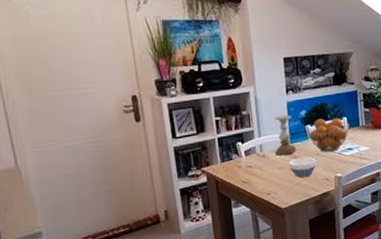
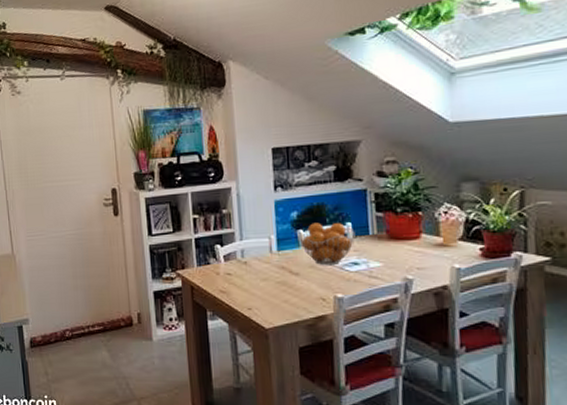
candle holder: present [275,115,296,156] -> none [259,216,284,265]
bowl: present [289,157,316,178] -> none [275,268,310,293]

